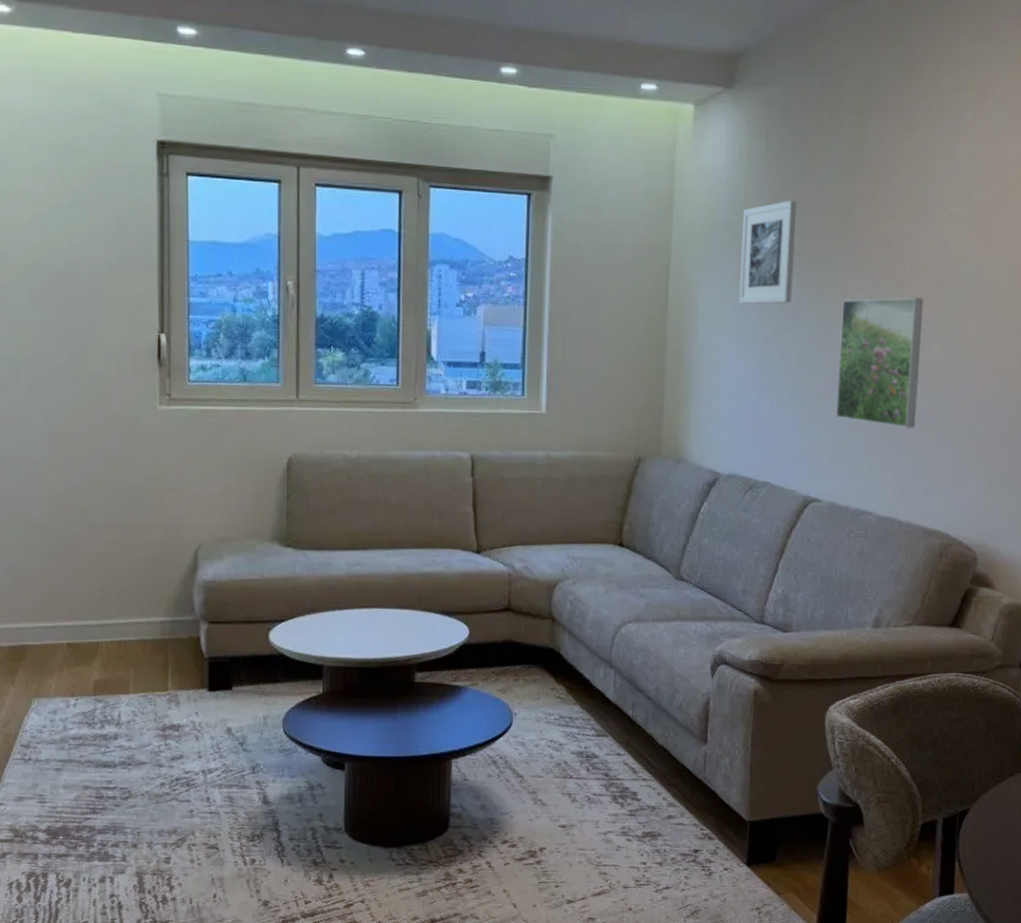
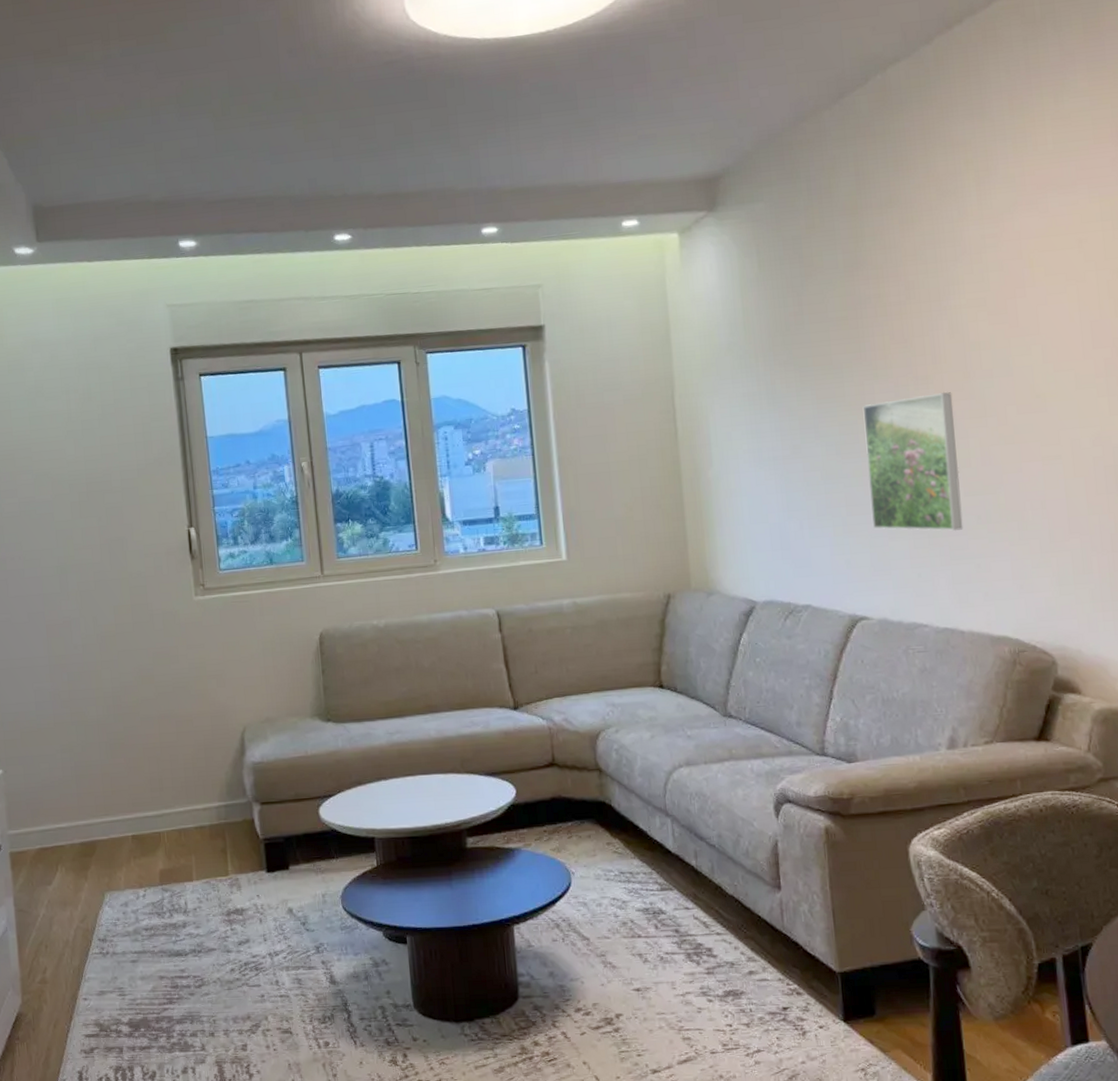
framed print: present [738,200,796,305] -> none [744,311,808,425]

